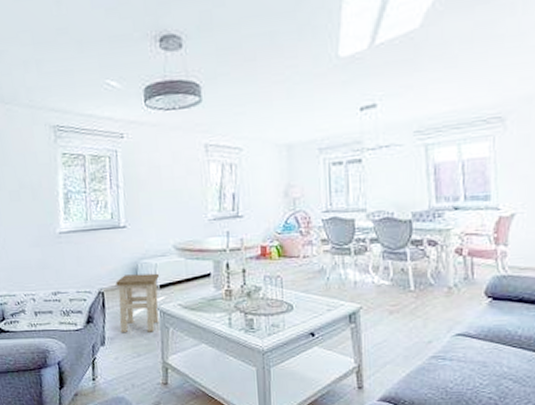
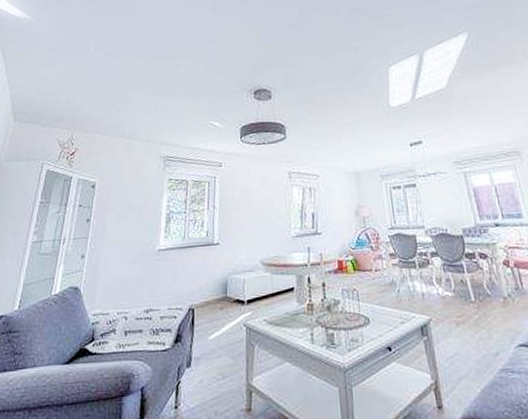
stool: present [115,273,160,333] -> none [206,288,248,353]

